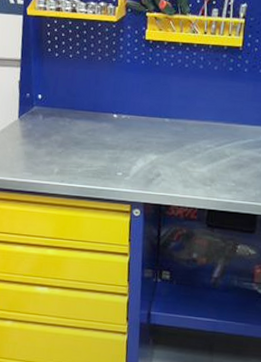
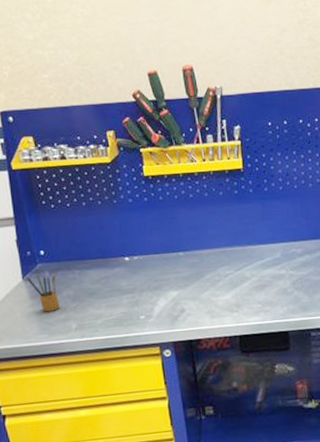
pencil box: none [22,115,49,153] -> present [26,273,60,312]

